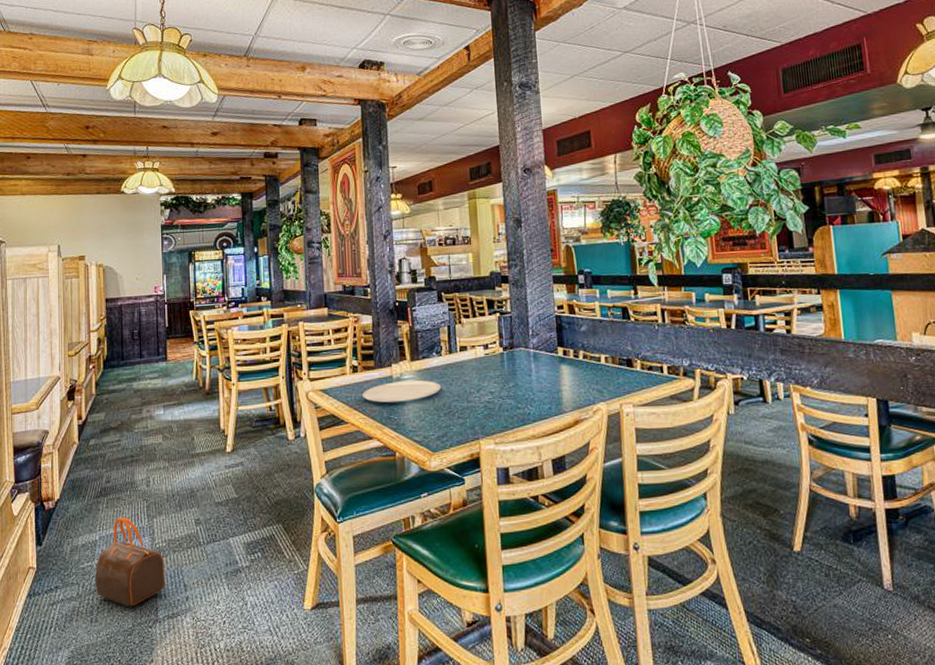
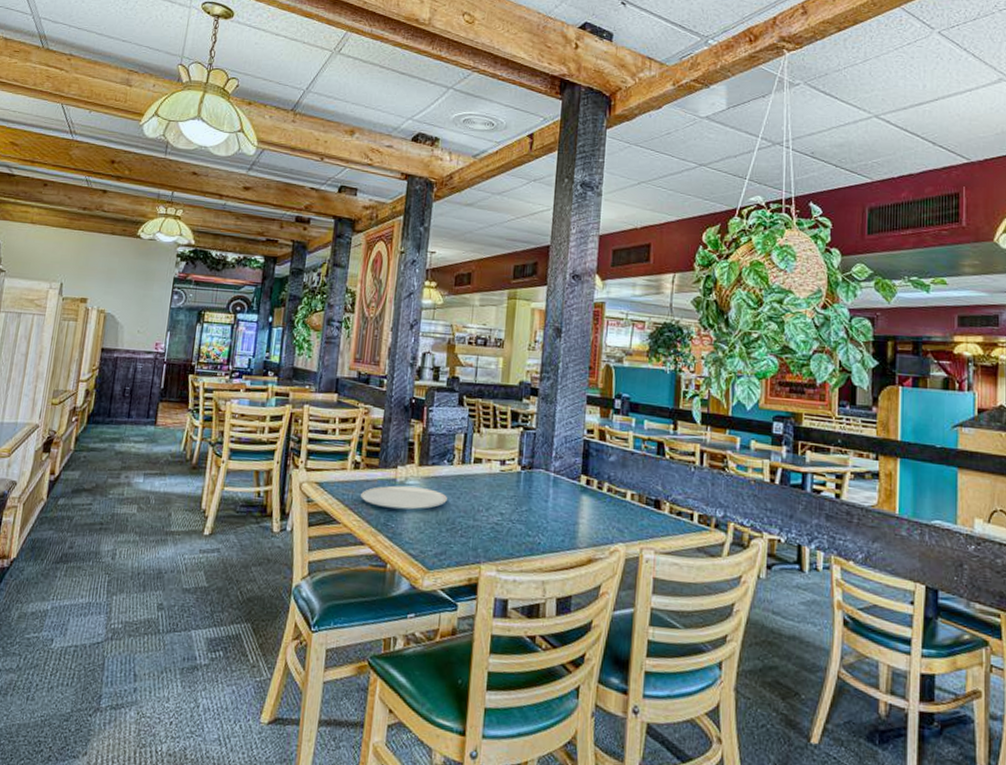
handbag: present [95,517,166,606] -> none [38,588,117,689]

